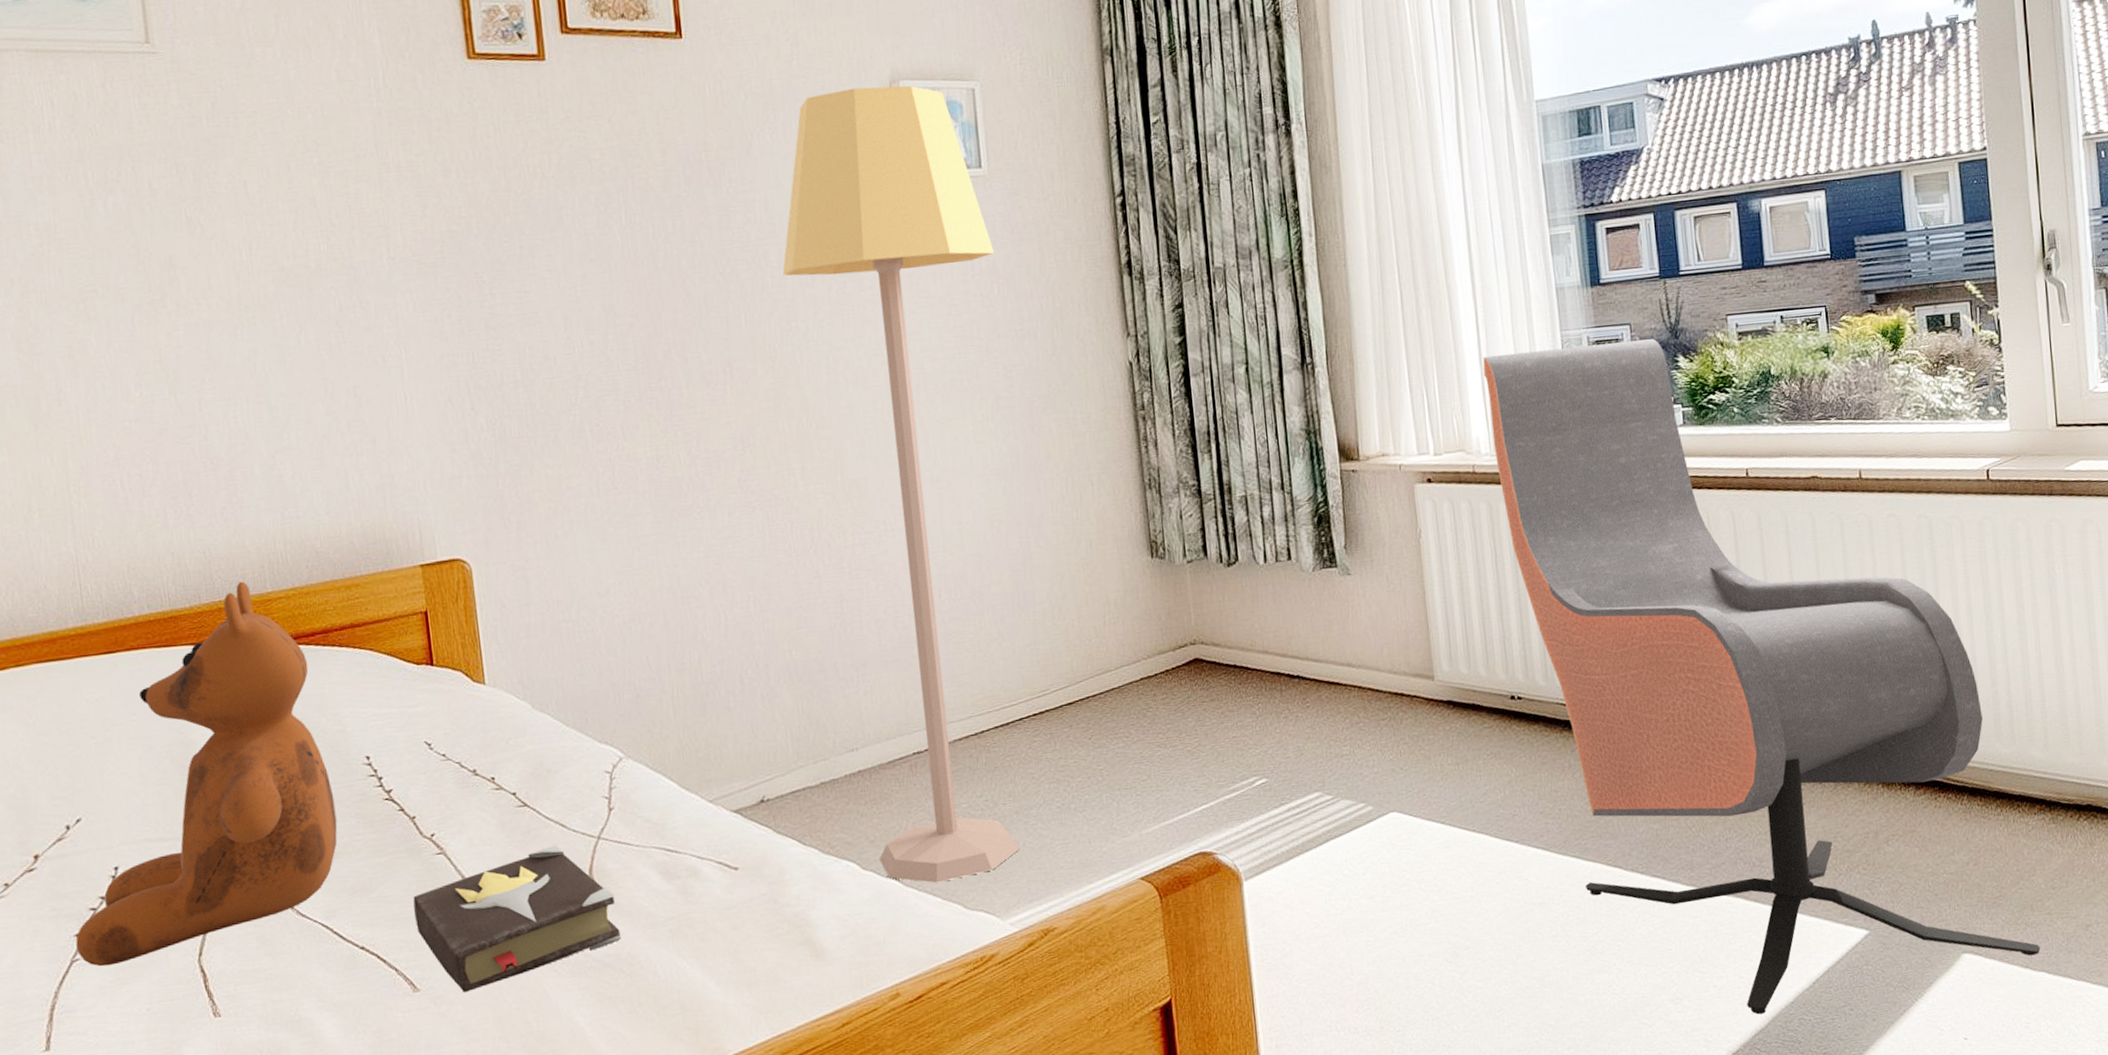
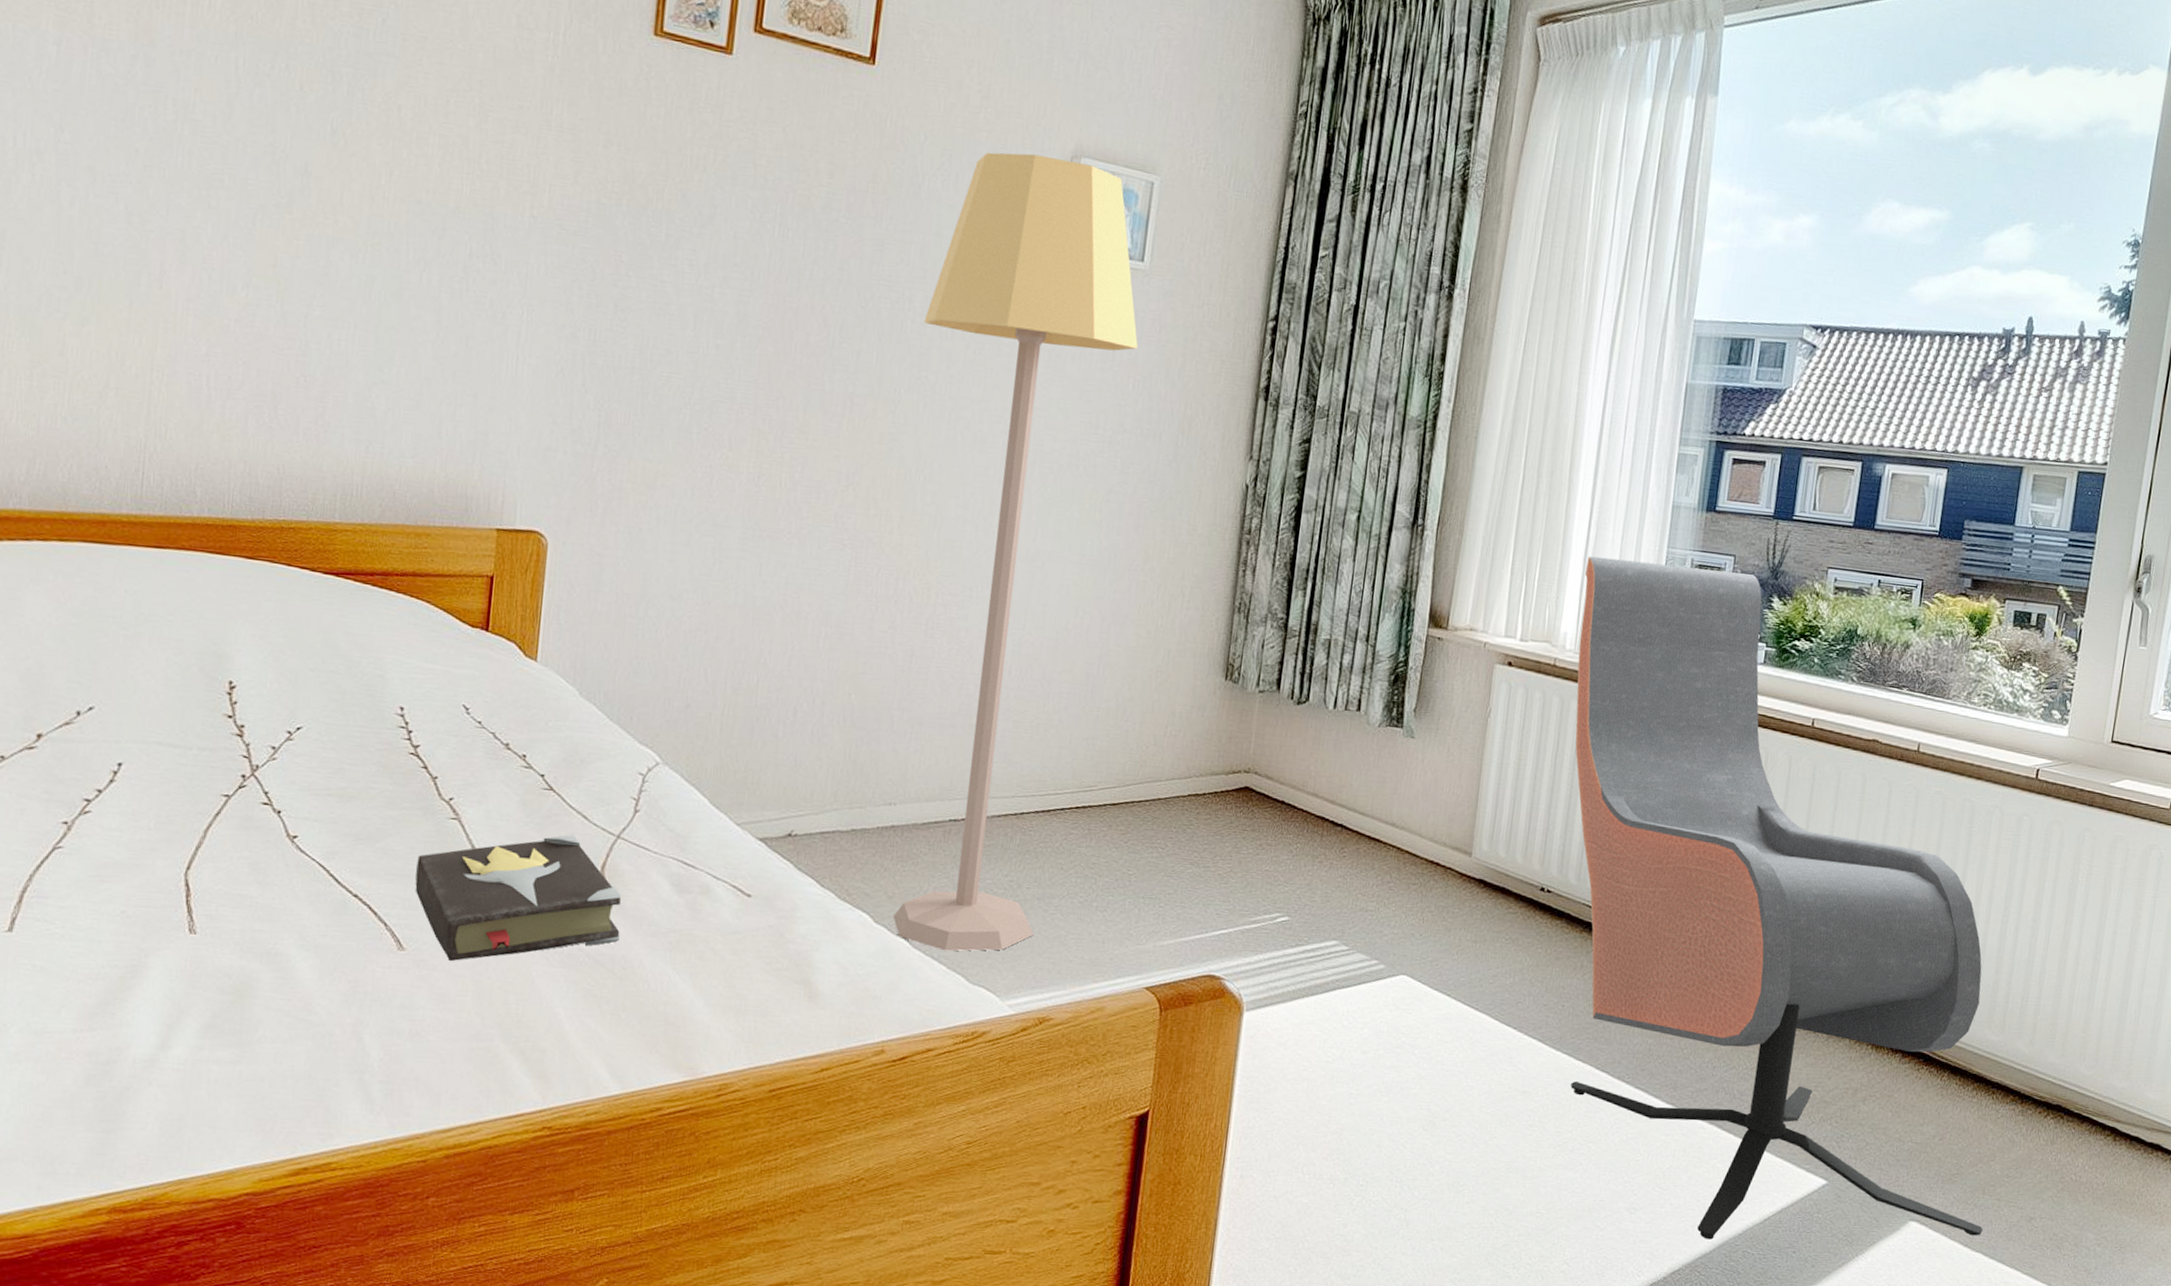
teddy bear: present [75,581,338,967] -> none [61,505,361,861]

